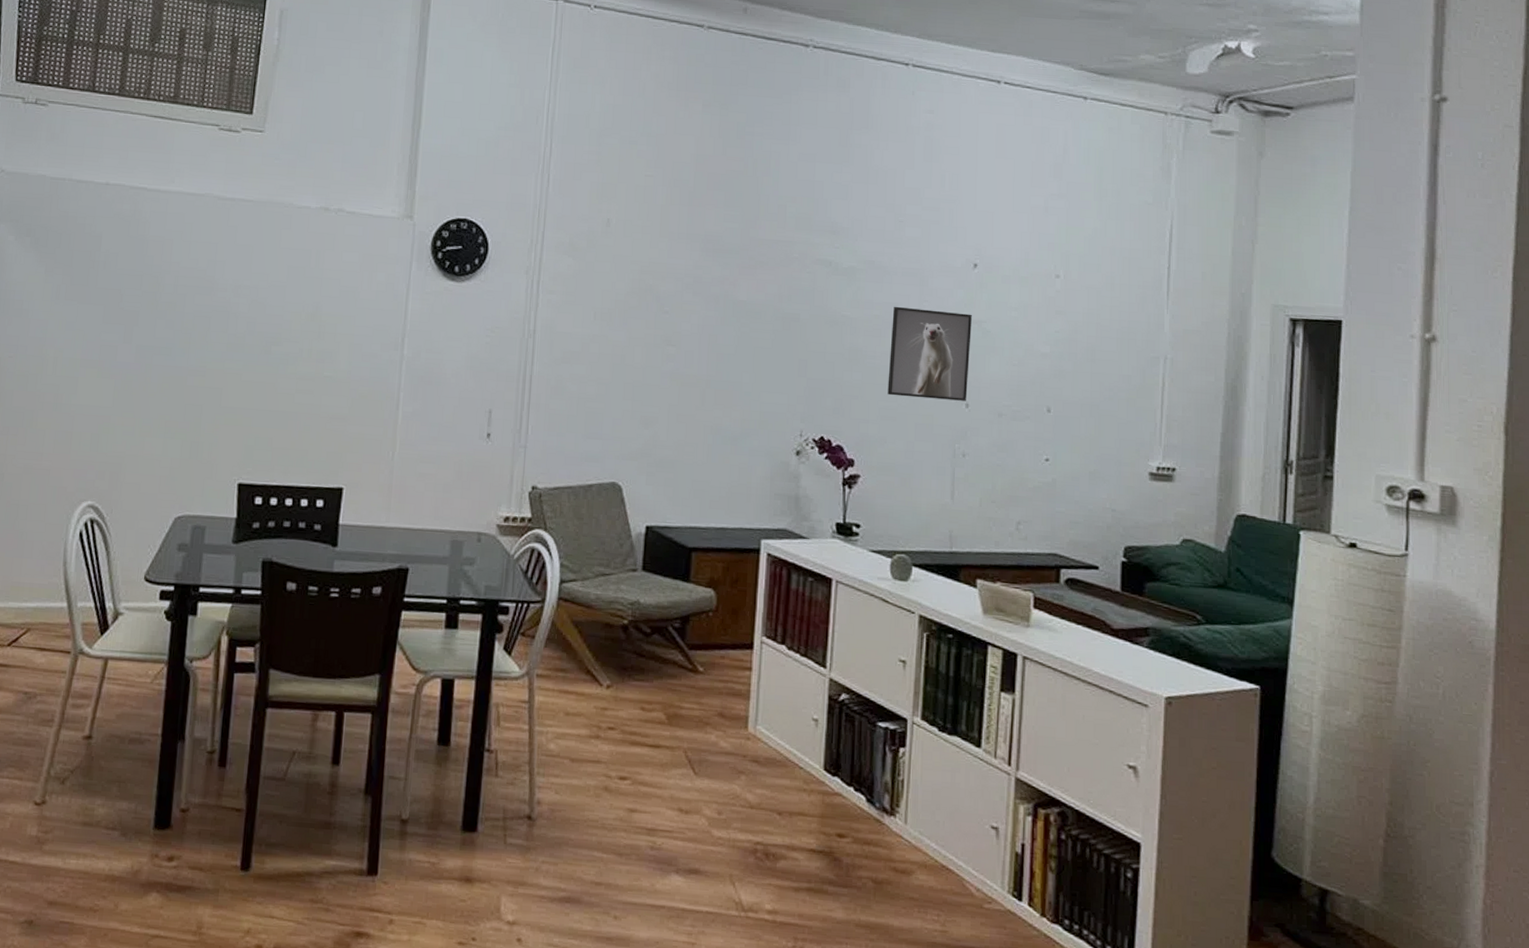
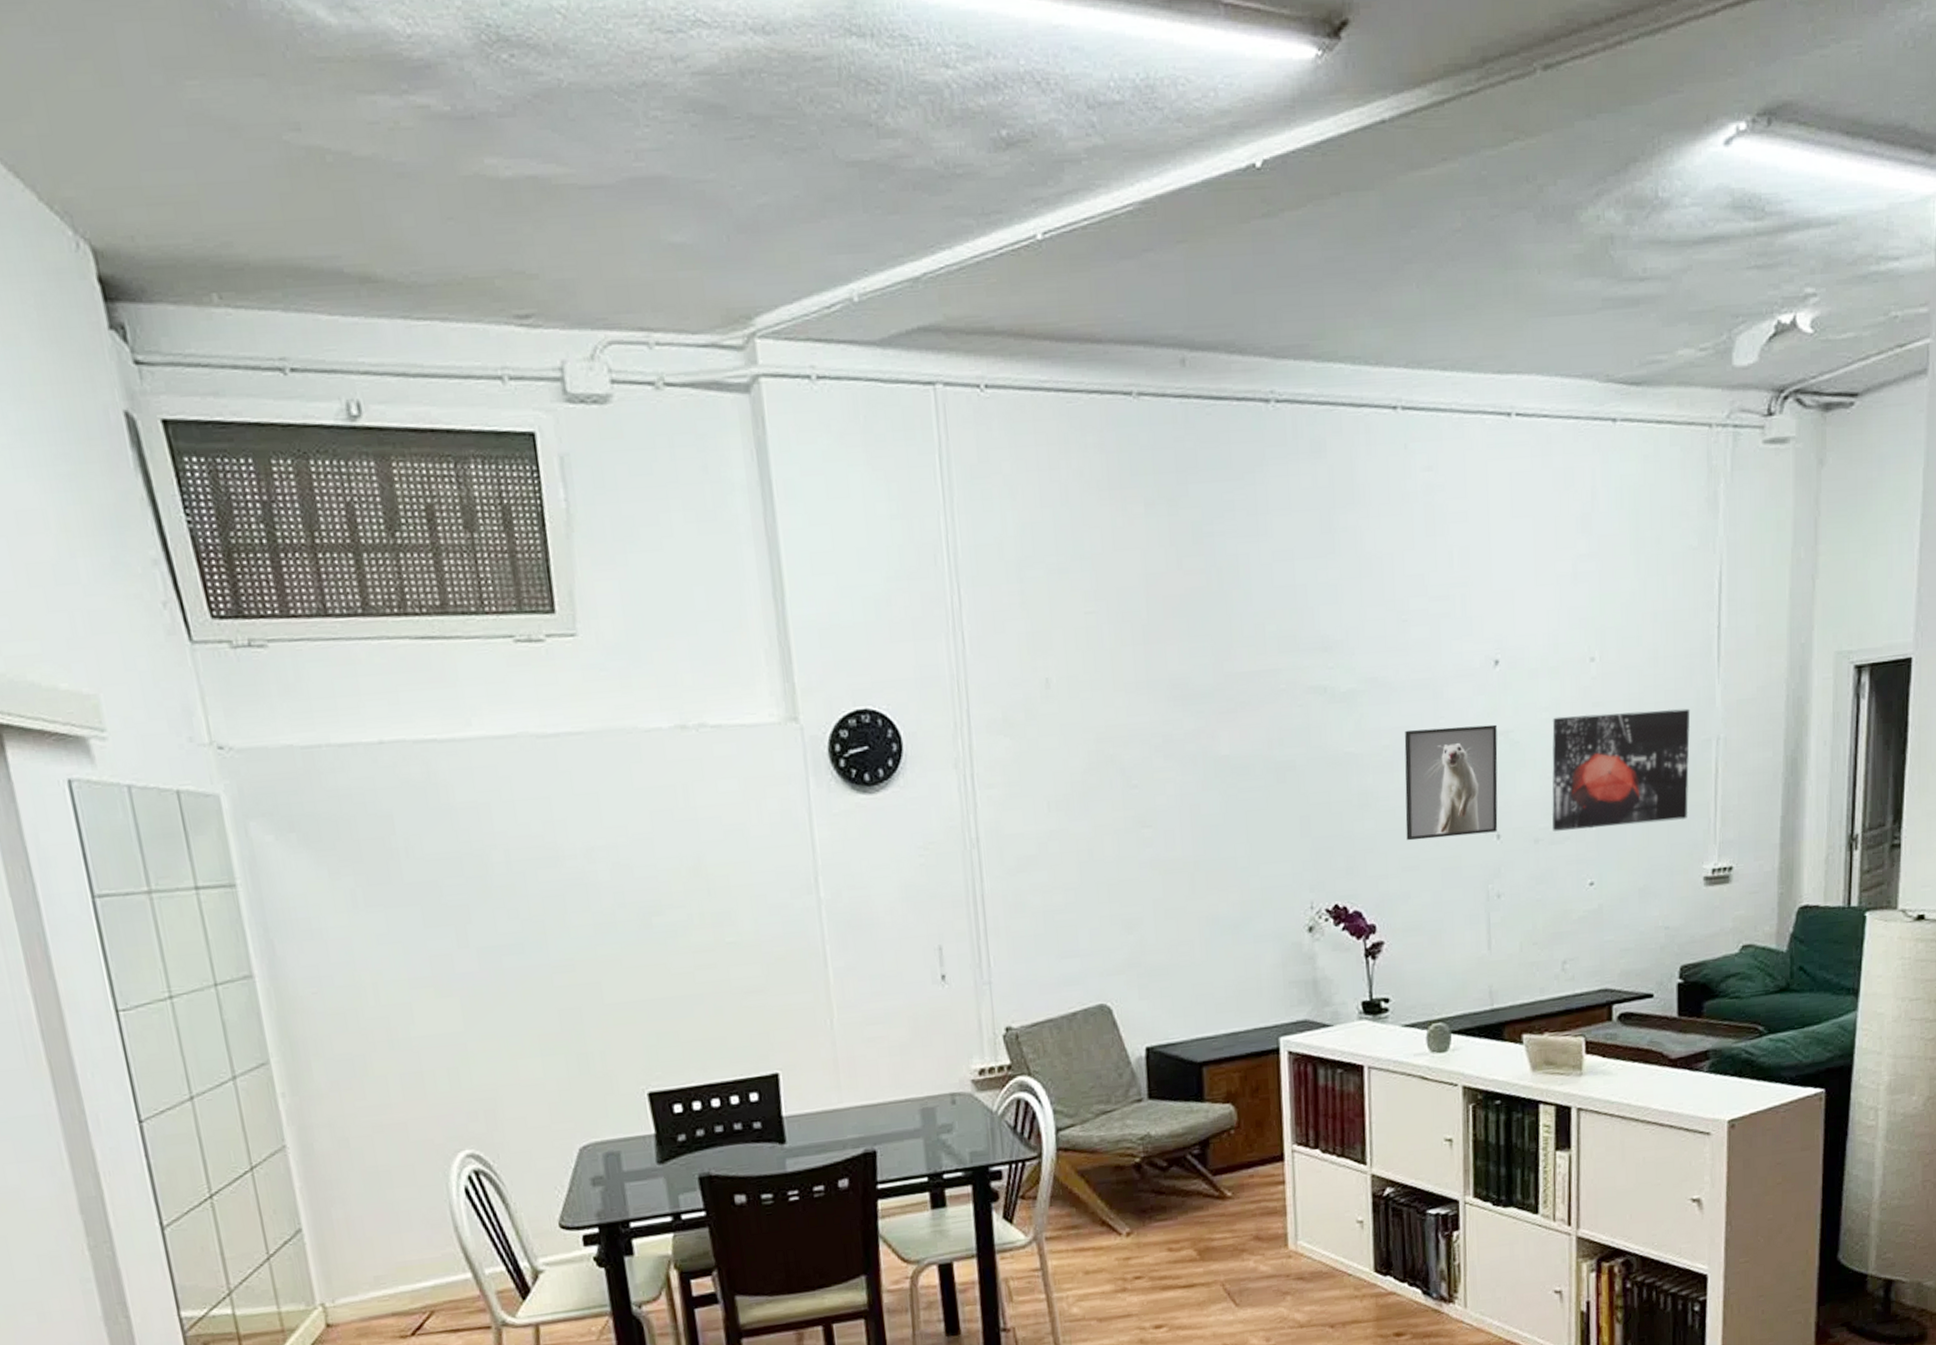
wall art: none [1014,317,1142,420] -> present [1552,708,1690,832]

